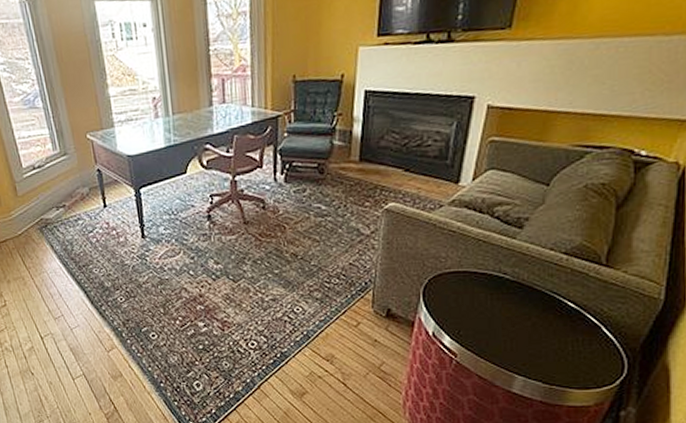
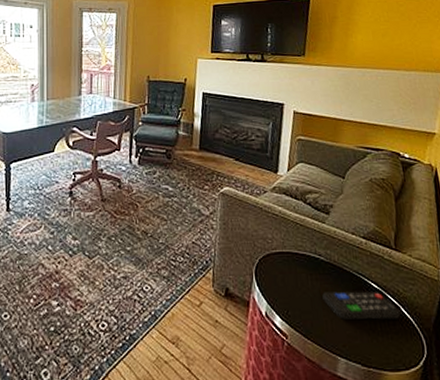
remote control: none [503,310,601,340] -> present [322,291,401,320]

